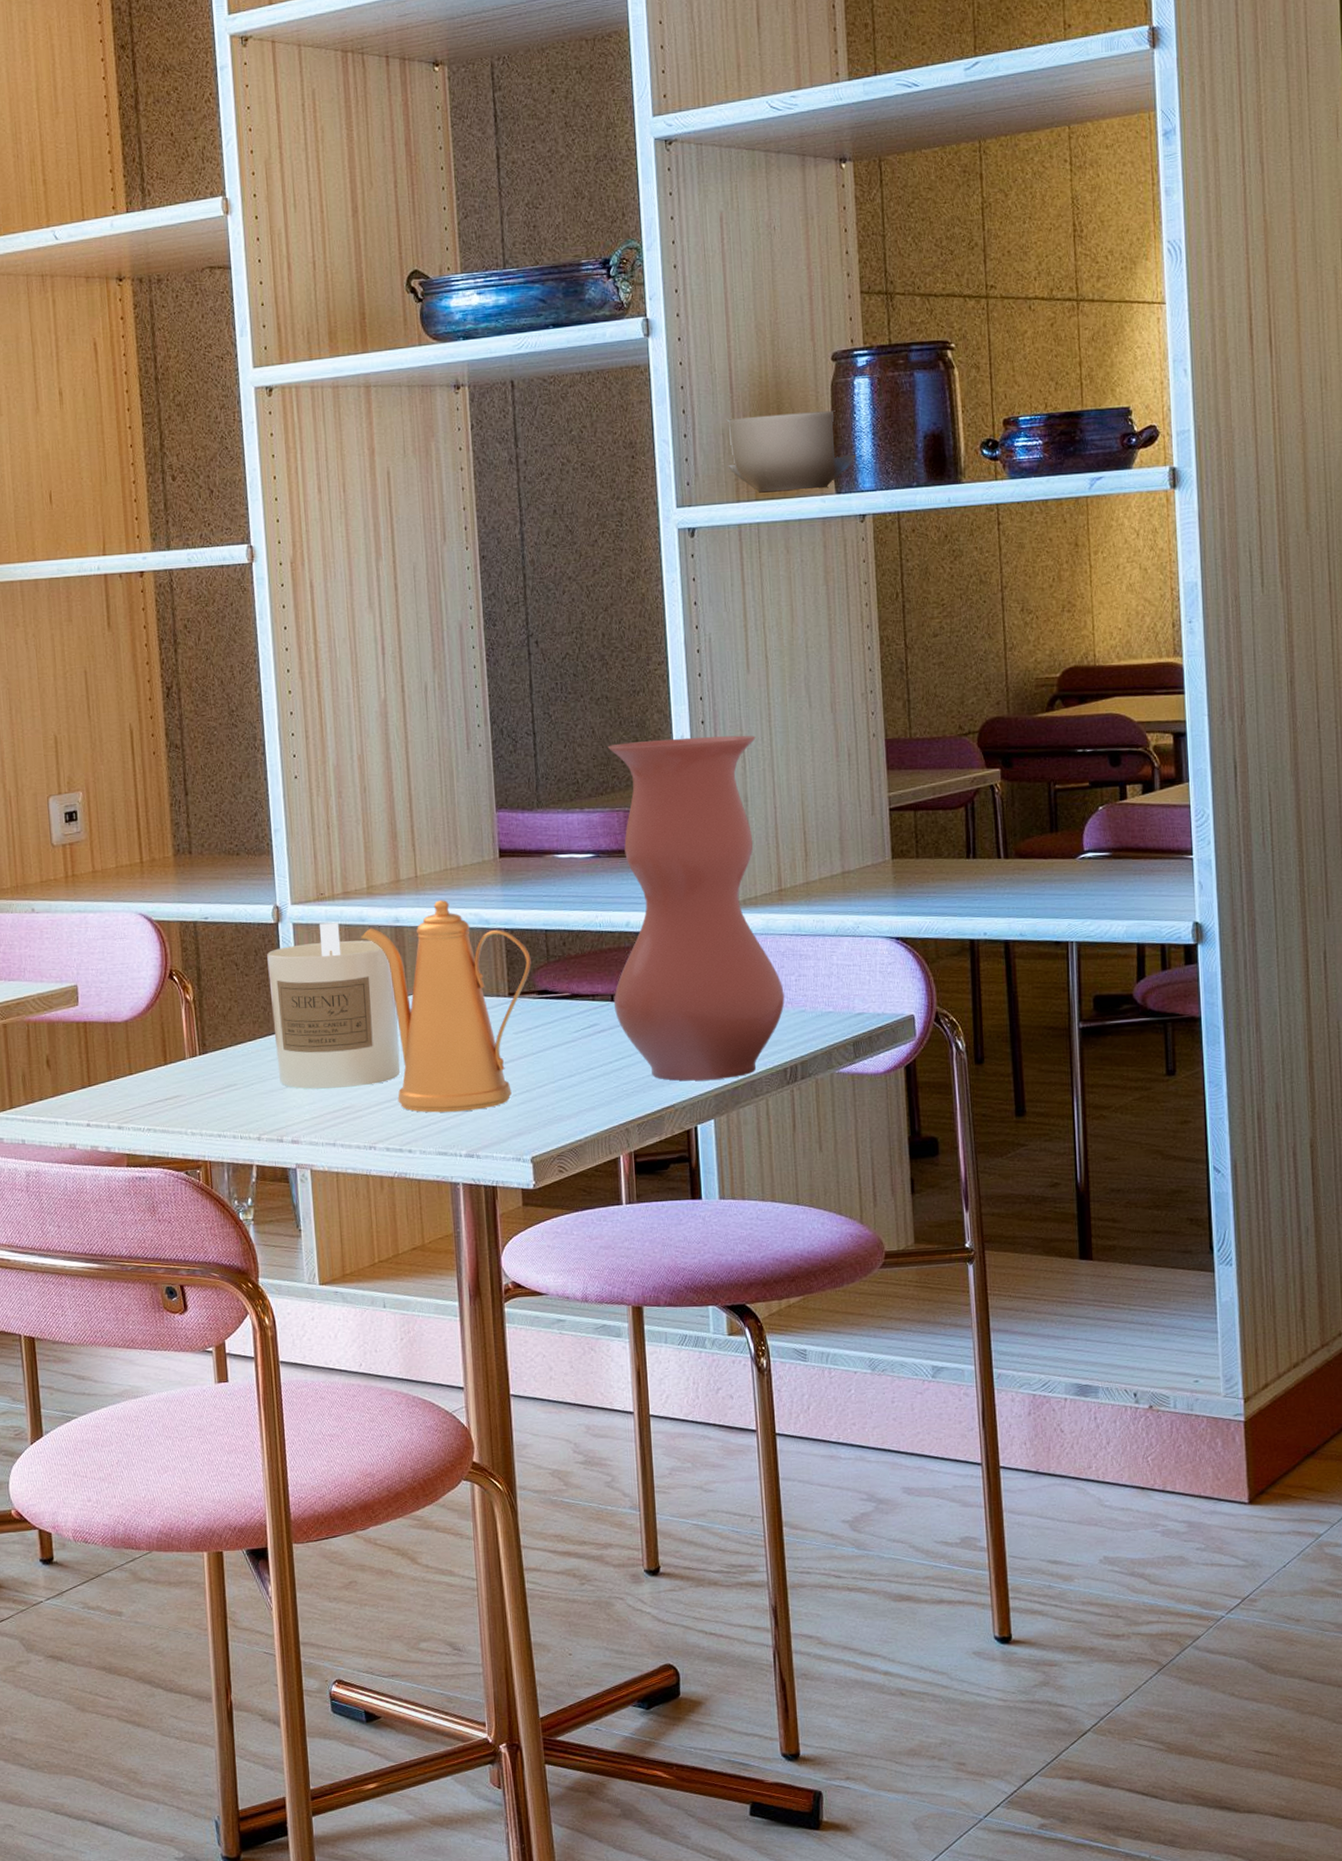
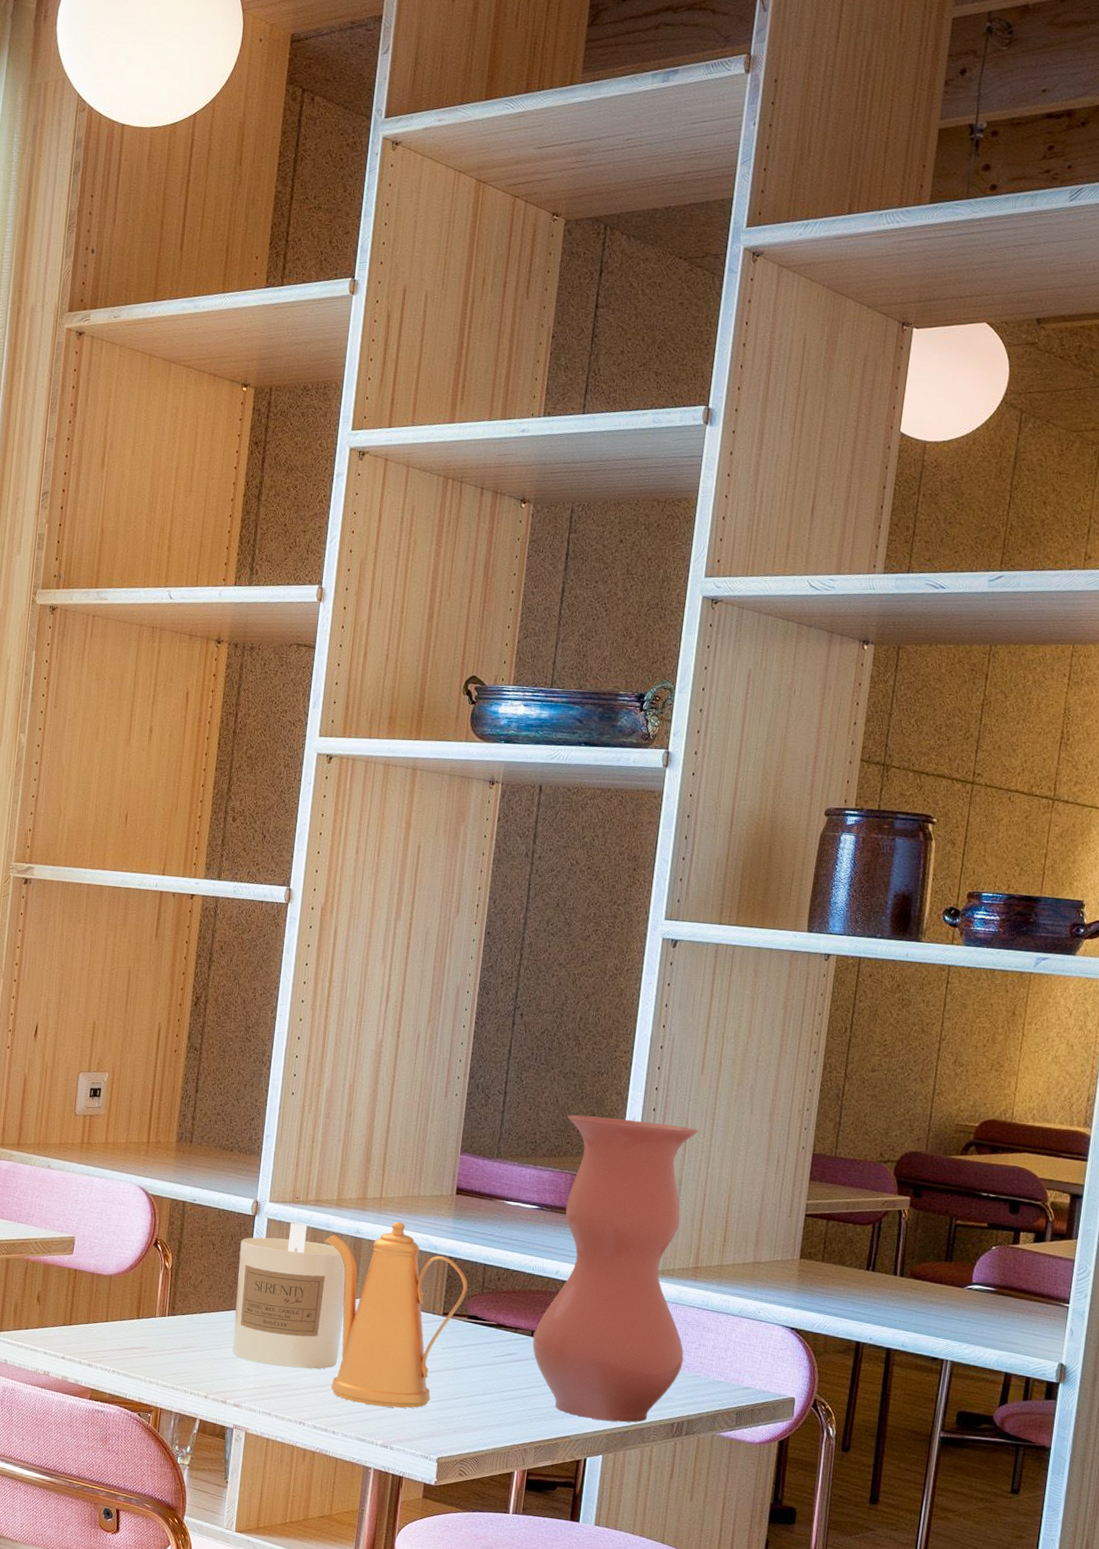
bowl: present [725,410,857,493] -> none [715,850,832,926]

